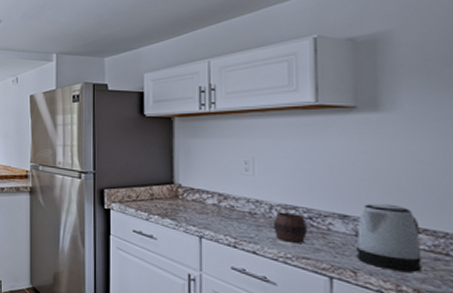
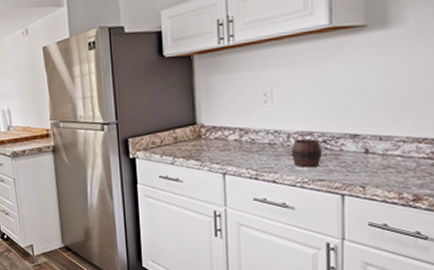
kettle: present [357,203,422,272] -> none [366,118,421,180]

